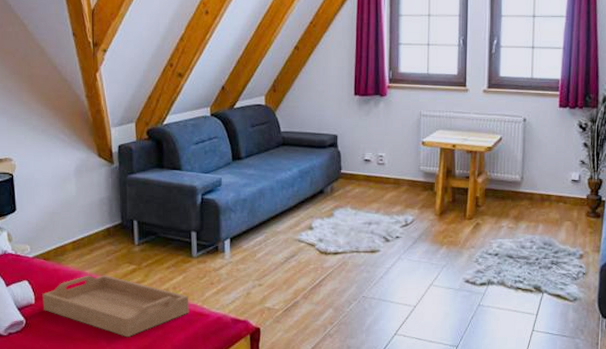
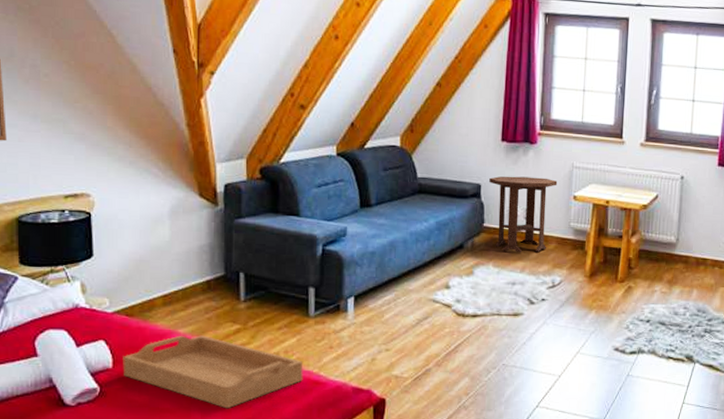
side table: none [345,126,407,196] -> present [489,176,558,253]

